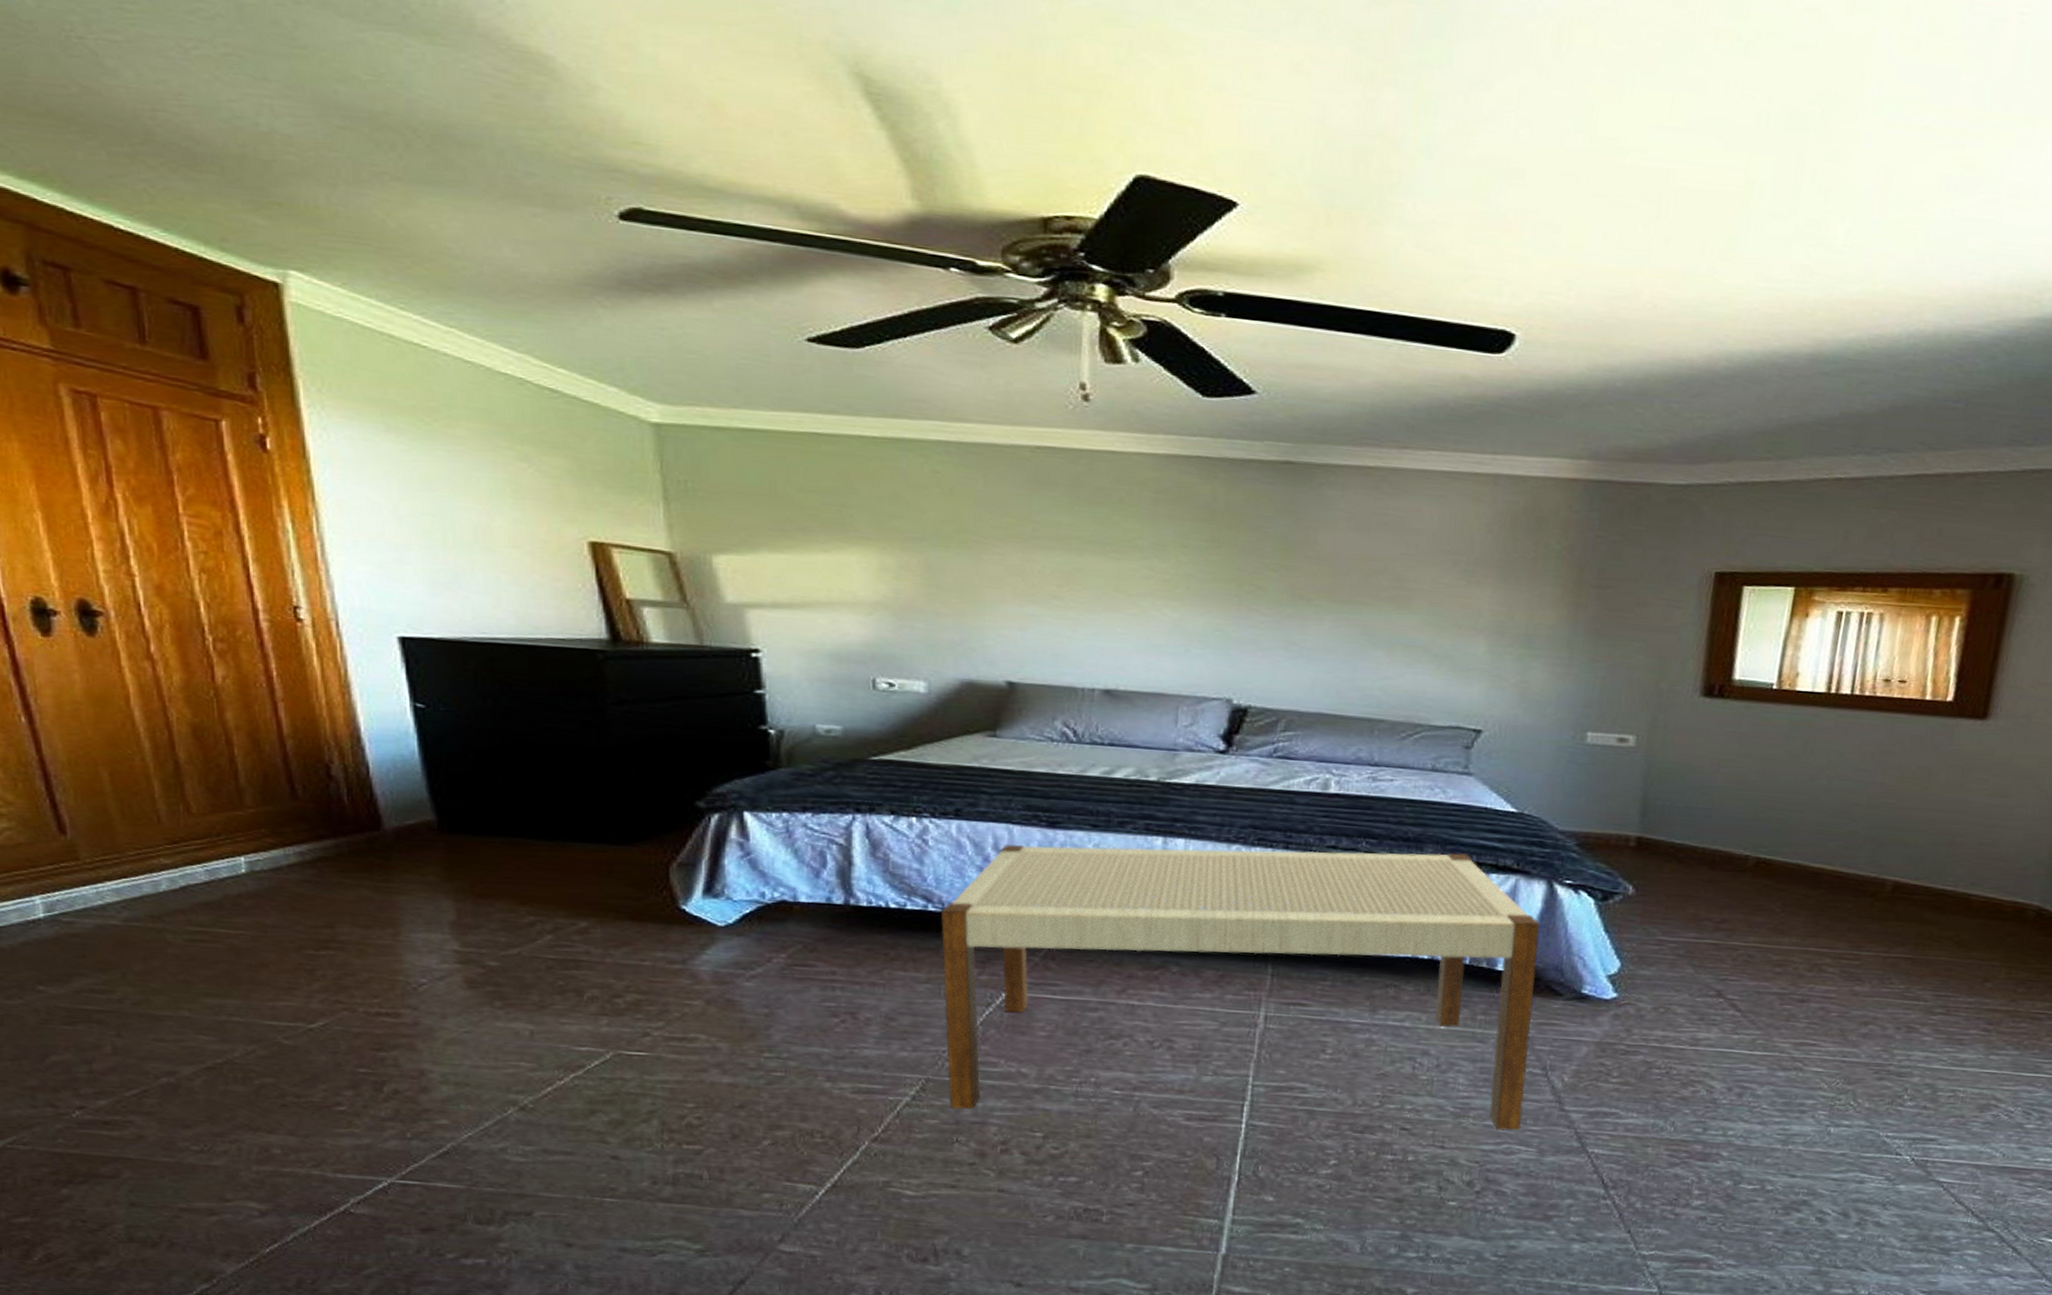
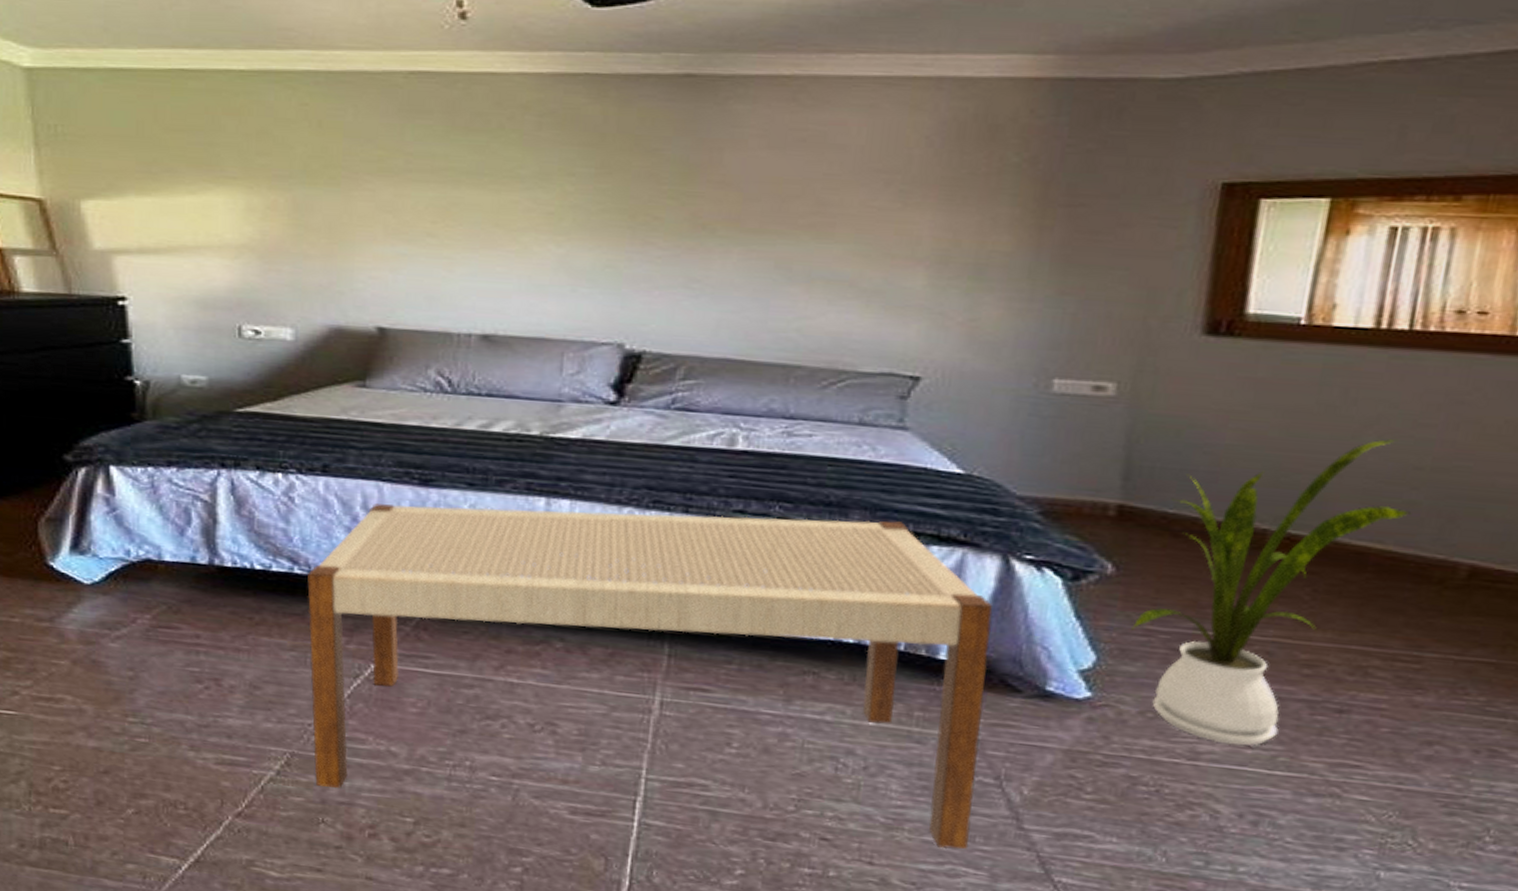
house plant: none [1647,781,1853,1032] -> present [1131,438,1412,746]

